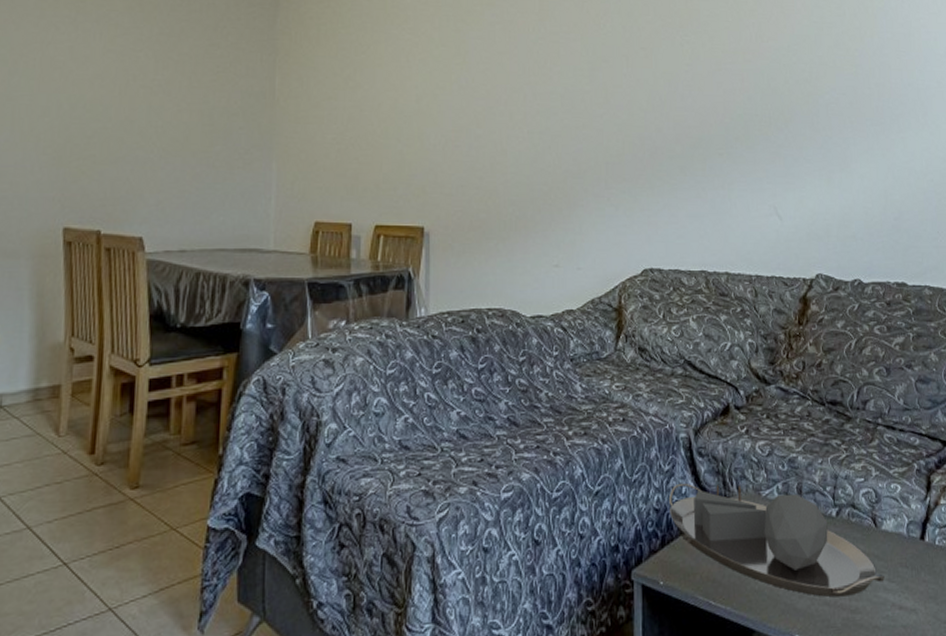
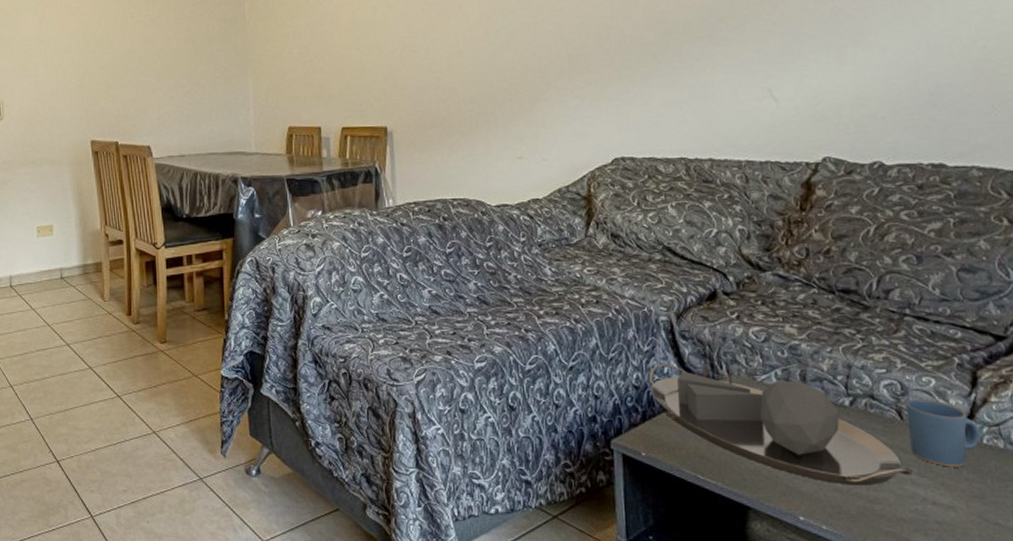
mug: none [879,505,934,571] -> present [905,399,981,467]

